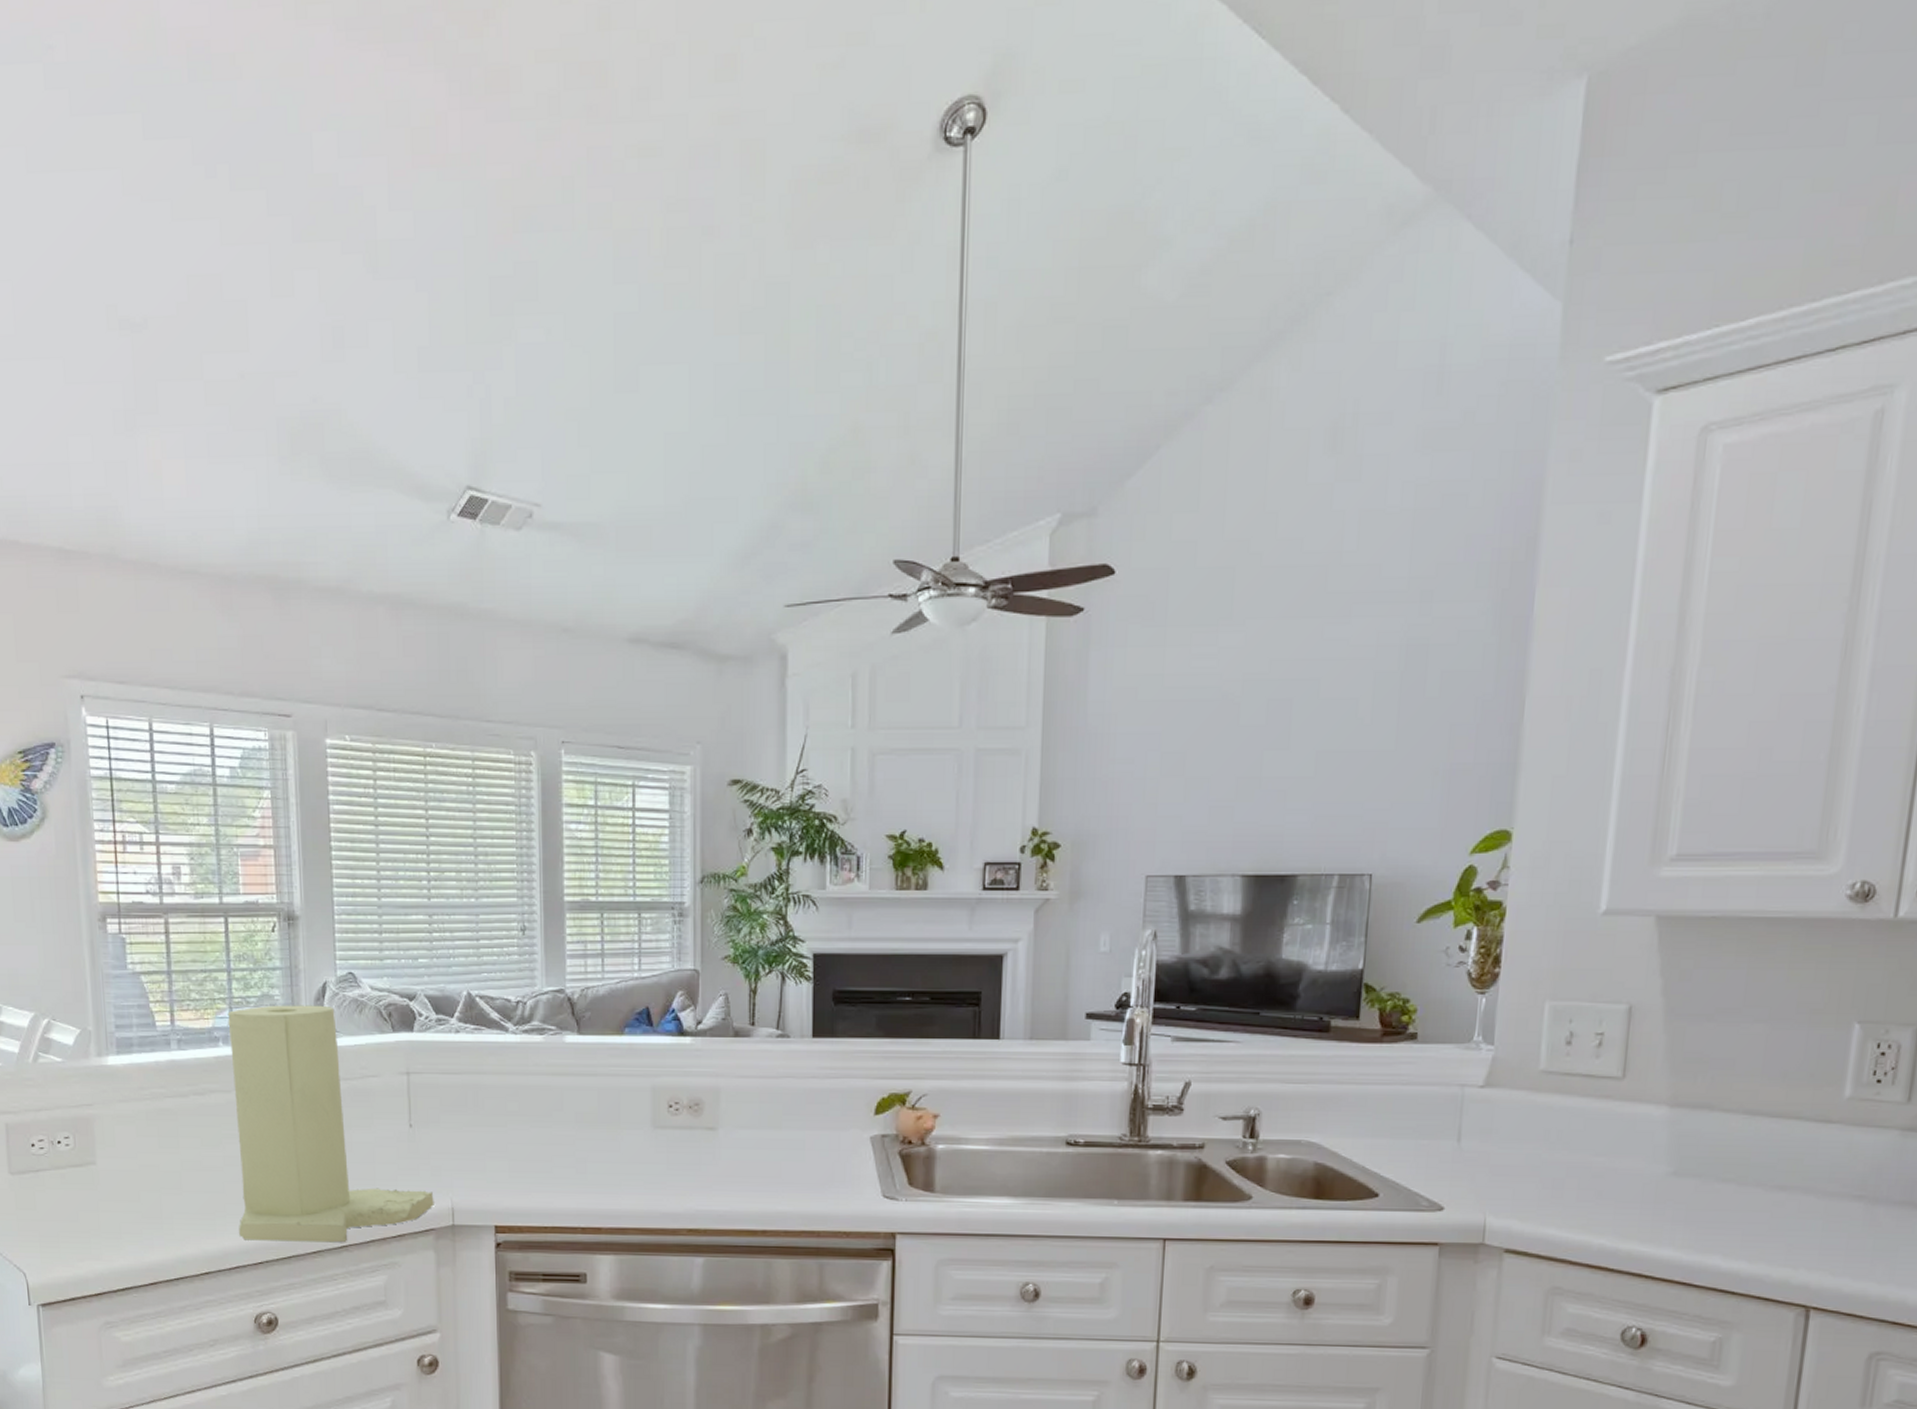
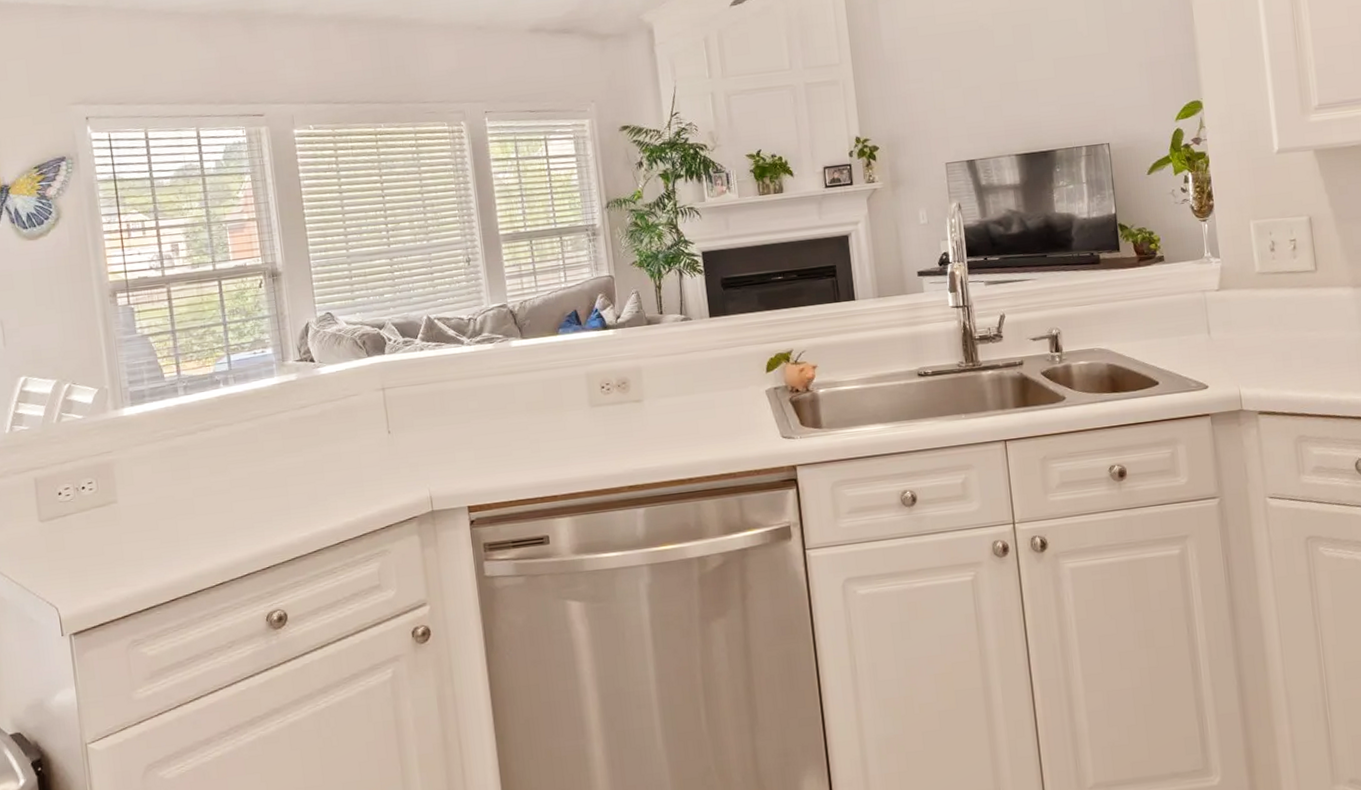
paper towel: present [227,1005,434,1243] -> none [226,342,415,550]

